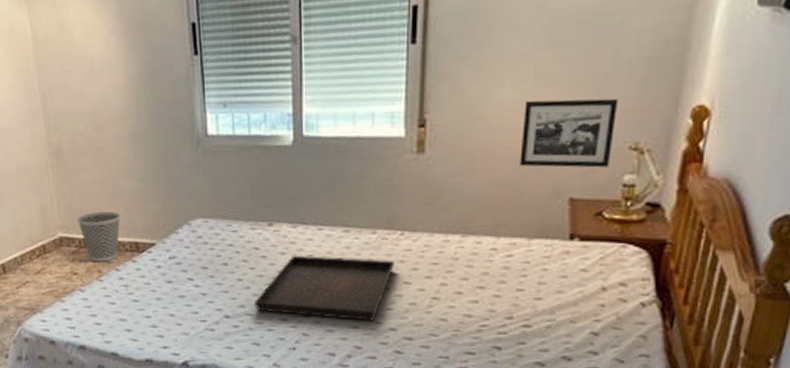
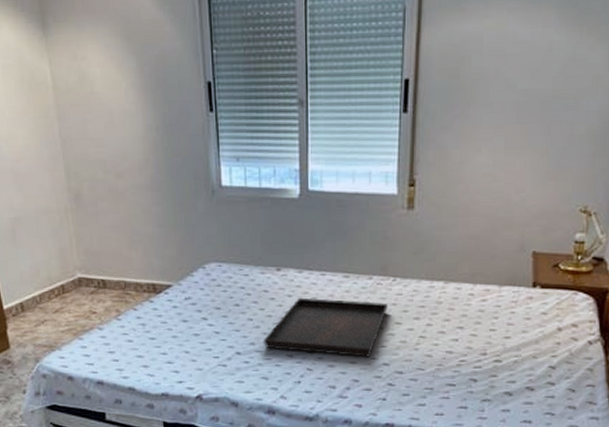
wastebasket: present [76,211,121,262] -> none [95,254,139,302]
picture frame: present [520,98,619,168] -> none [493,167,572,227]

